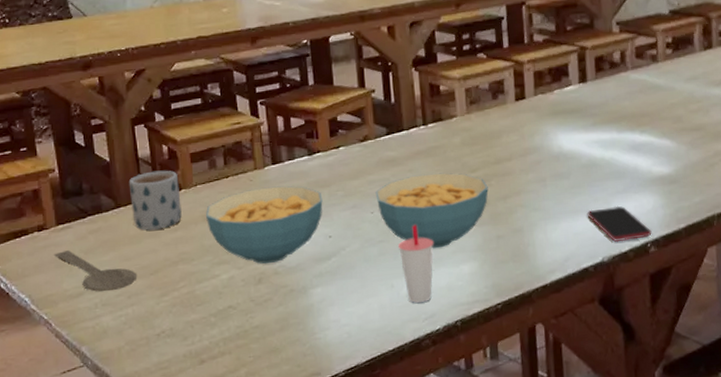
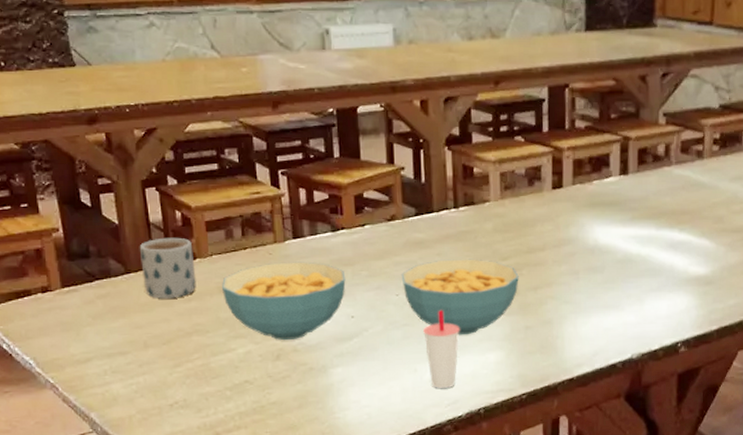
wooden spoon: present [53,250,138,292] -> none [59,314,149,359]
smartphone: present [586,205,652,242] -> none [618,303,683,340]

